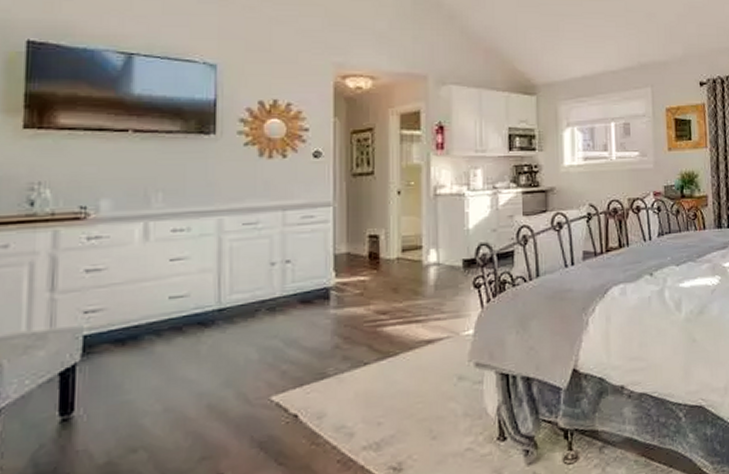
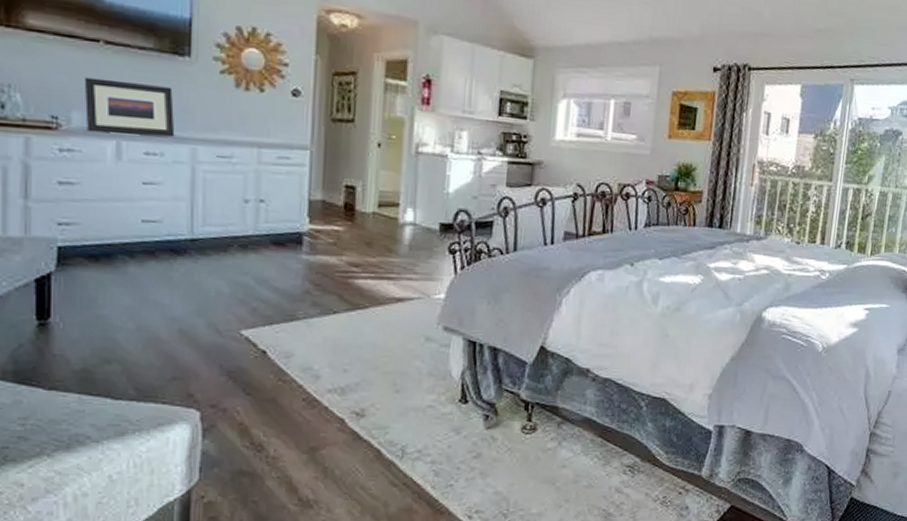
picture frame: none [112,164,202,217] -> present [84,77,175,137]

